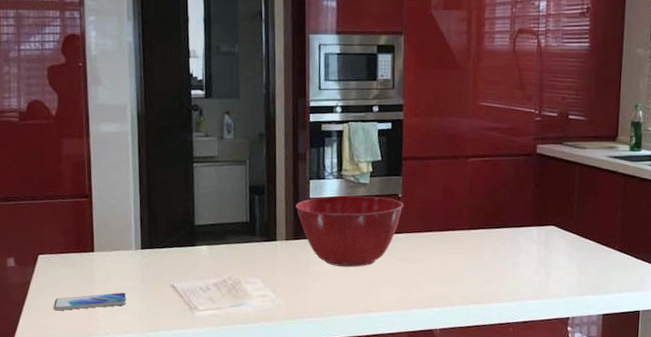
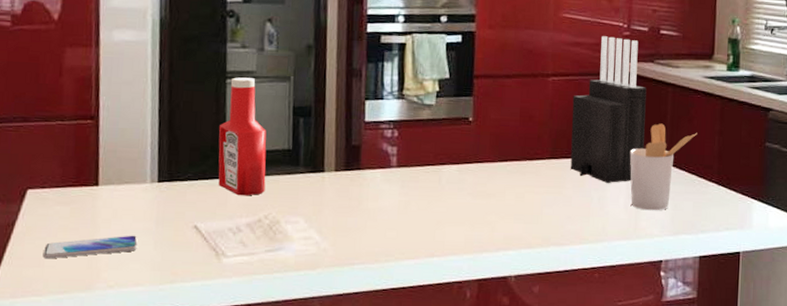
ketchup bottle: none [189,161,229,261] -> present [218,77,267,196]
mixing bowl: present [296,195,403,267] -> none [348,119,474,203]
knife block: none [487,121,556,250] -> present [570,36,647,183]
utensil holder: none [540,198,602,275] -> present [629,123,697,211]

